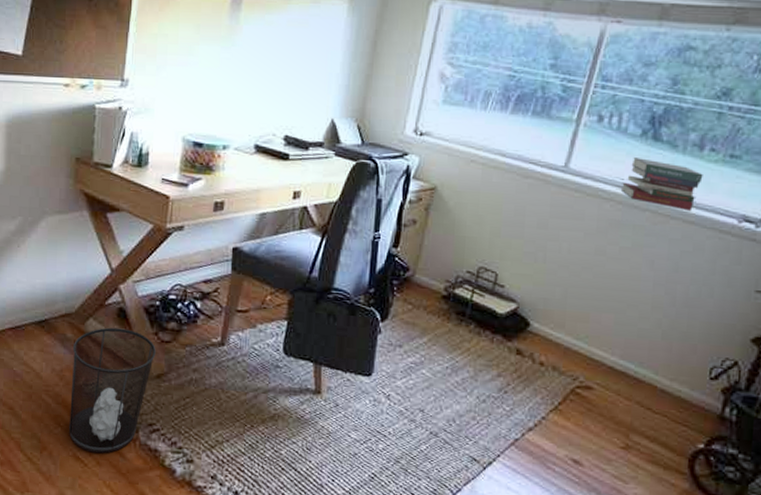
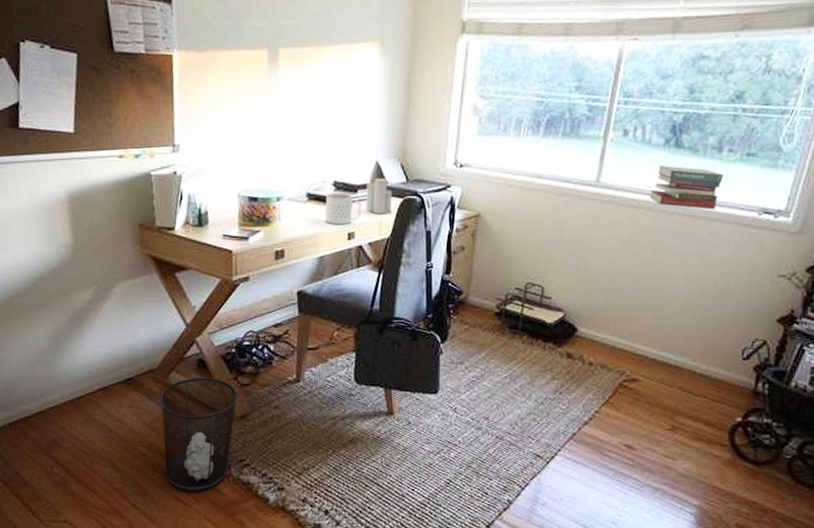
mug: none [271,147,311,182] -> present [325,192,362,225]
candle: none [315,135,346,177] -> present [365,176,393,215]

